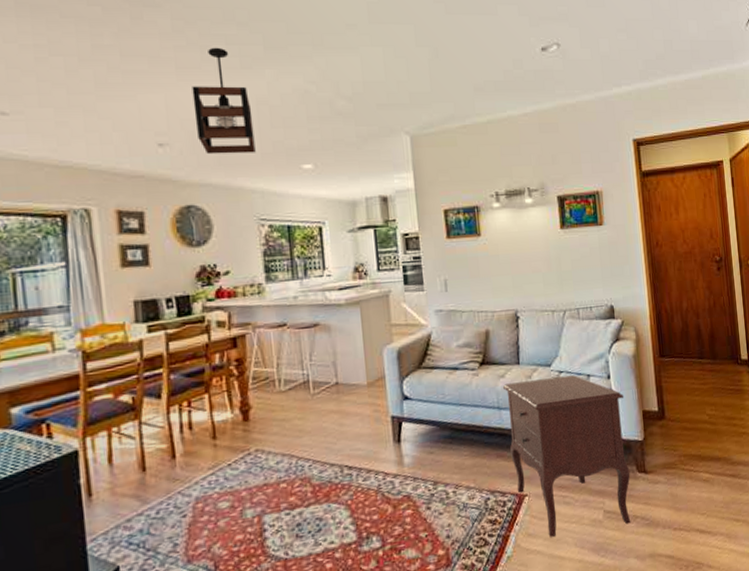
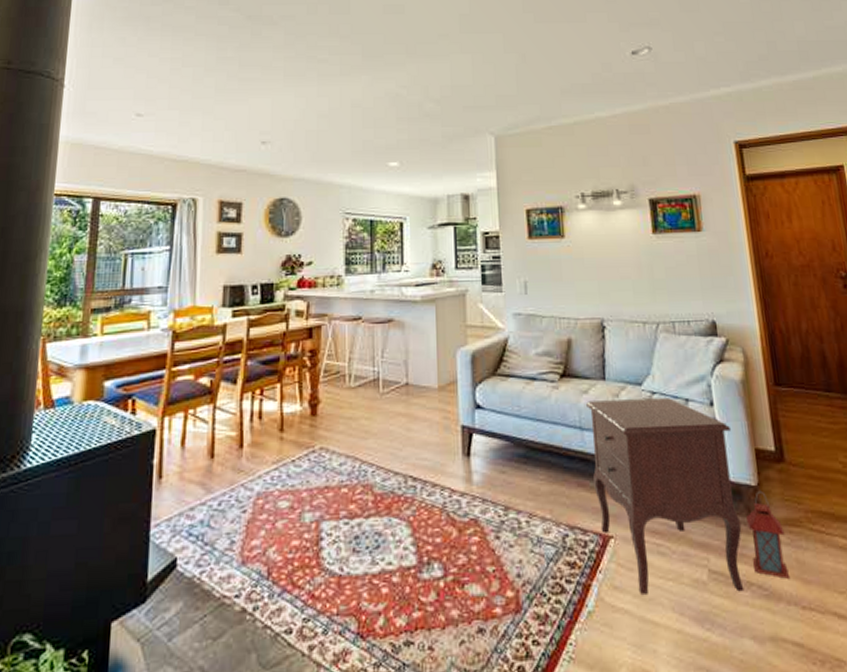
pendant light: present [192,47,256,155] -> none [295,57,347,152]
lantern: none [634,443,666,510] -> present [746,490,791,579]

